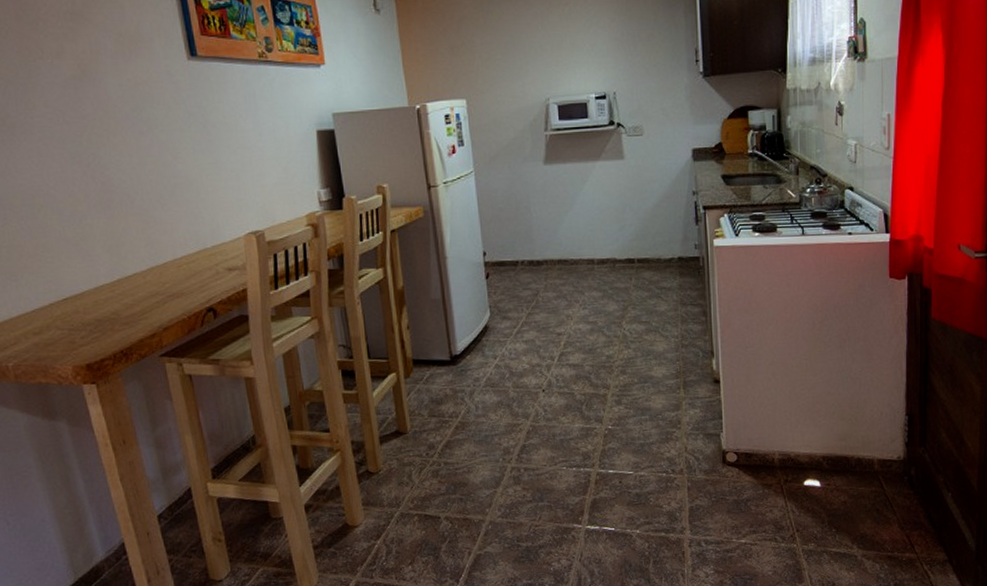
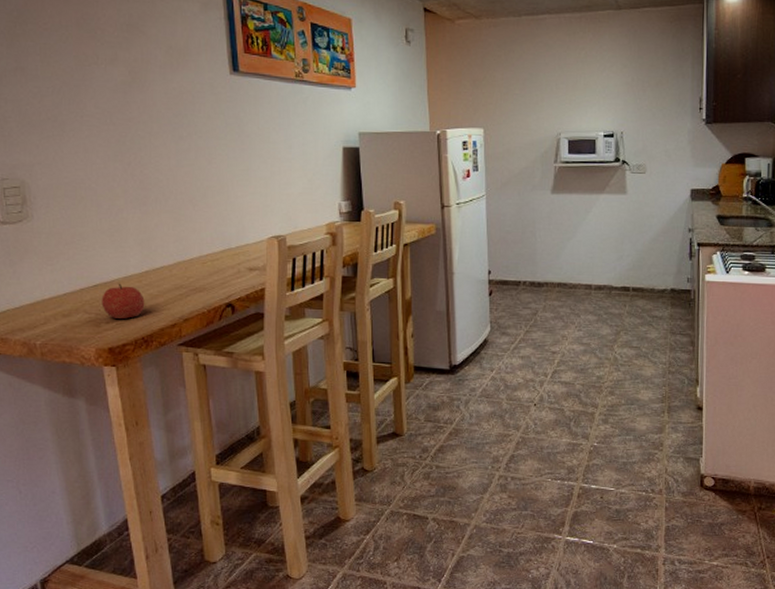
fruit: none [73,294,121,333] -> present [102,283,145,319]

